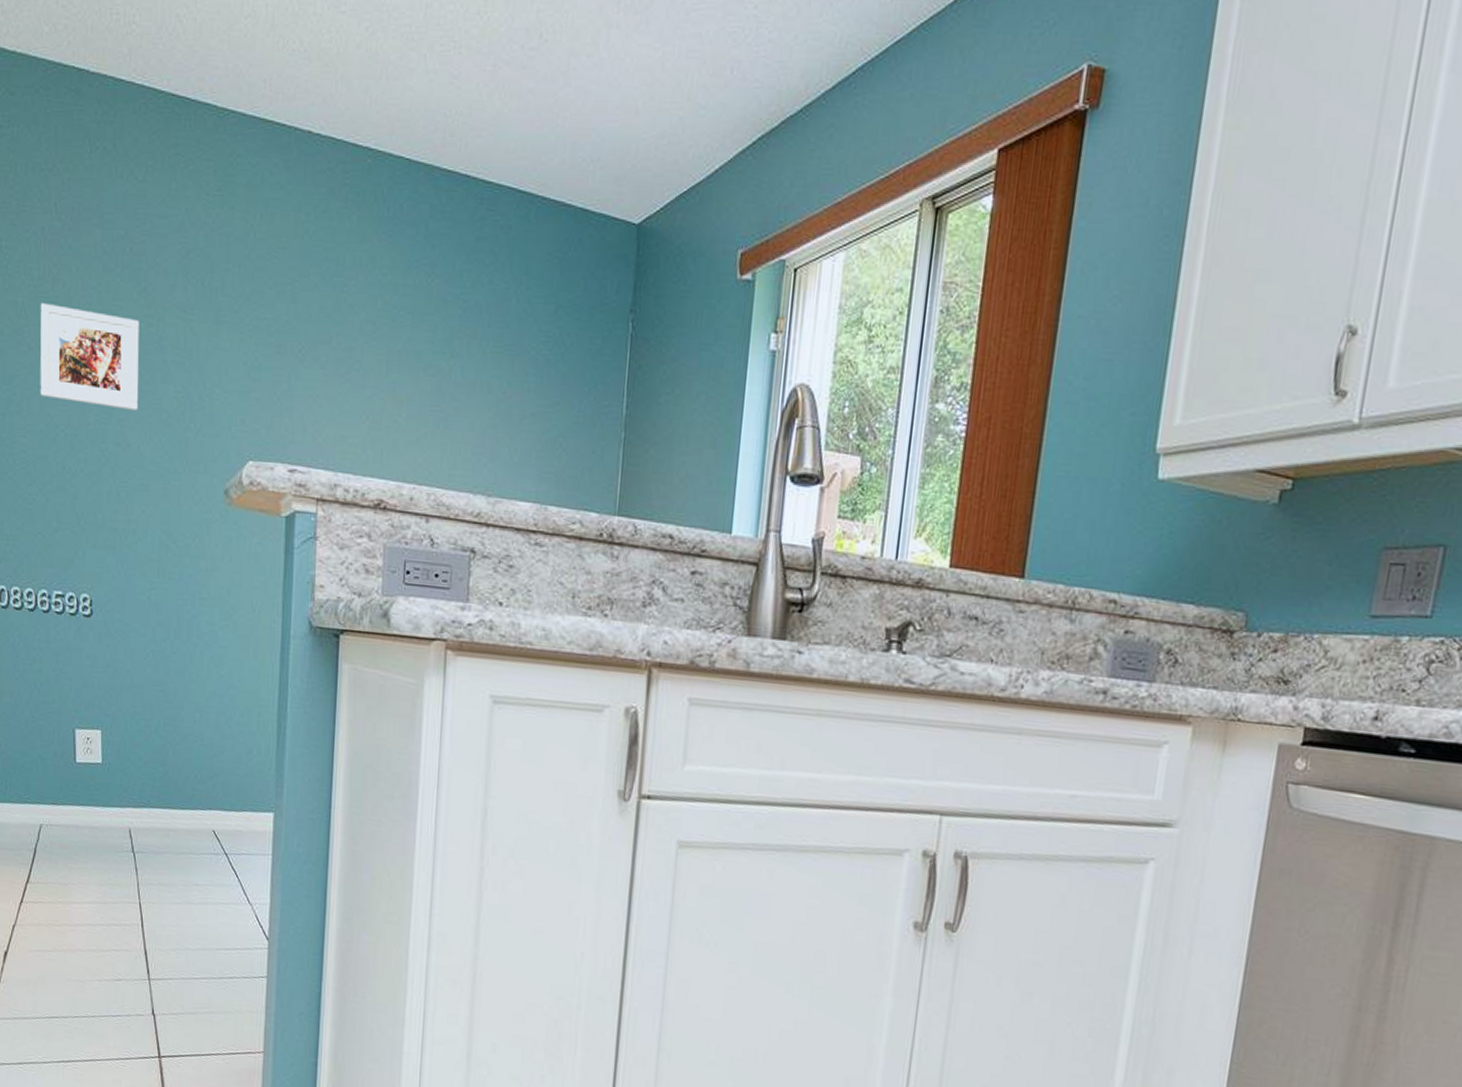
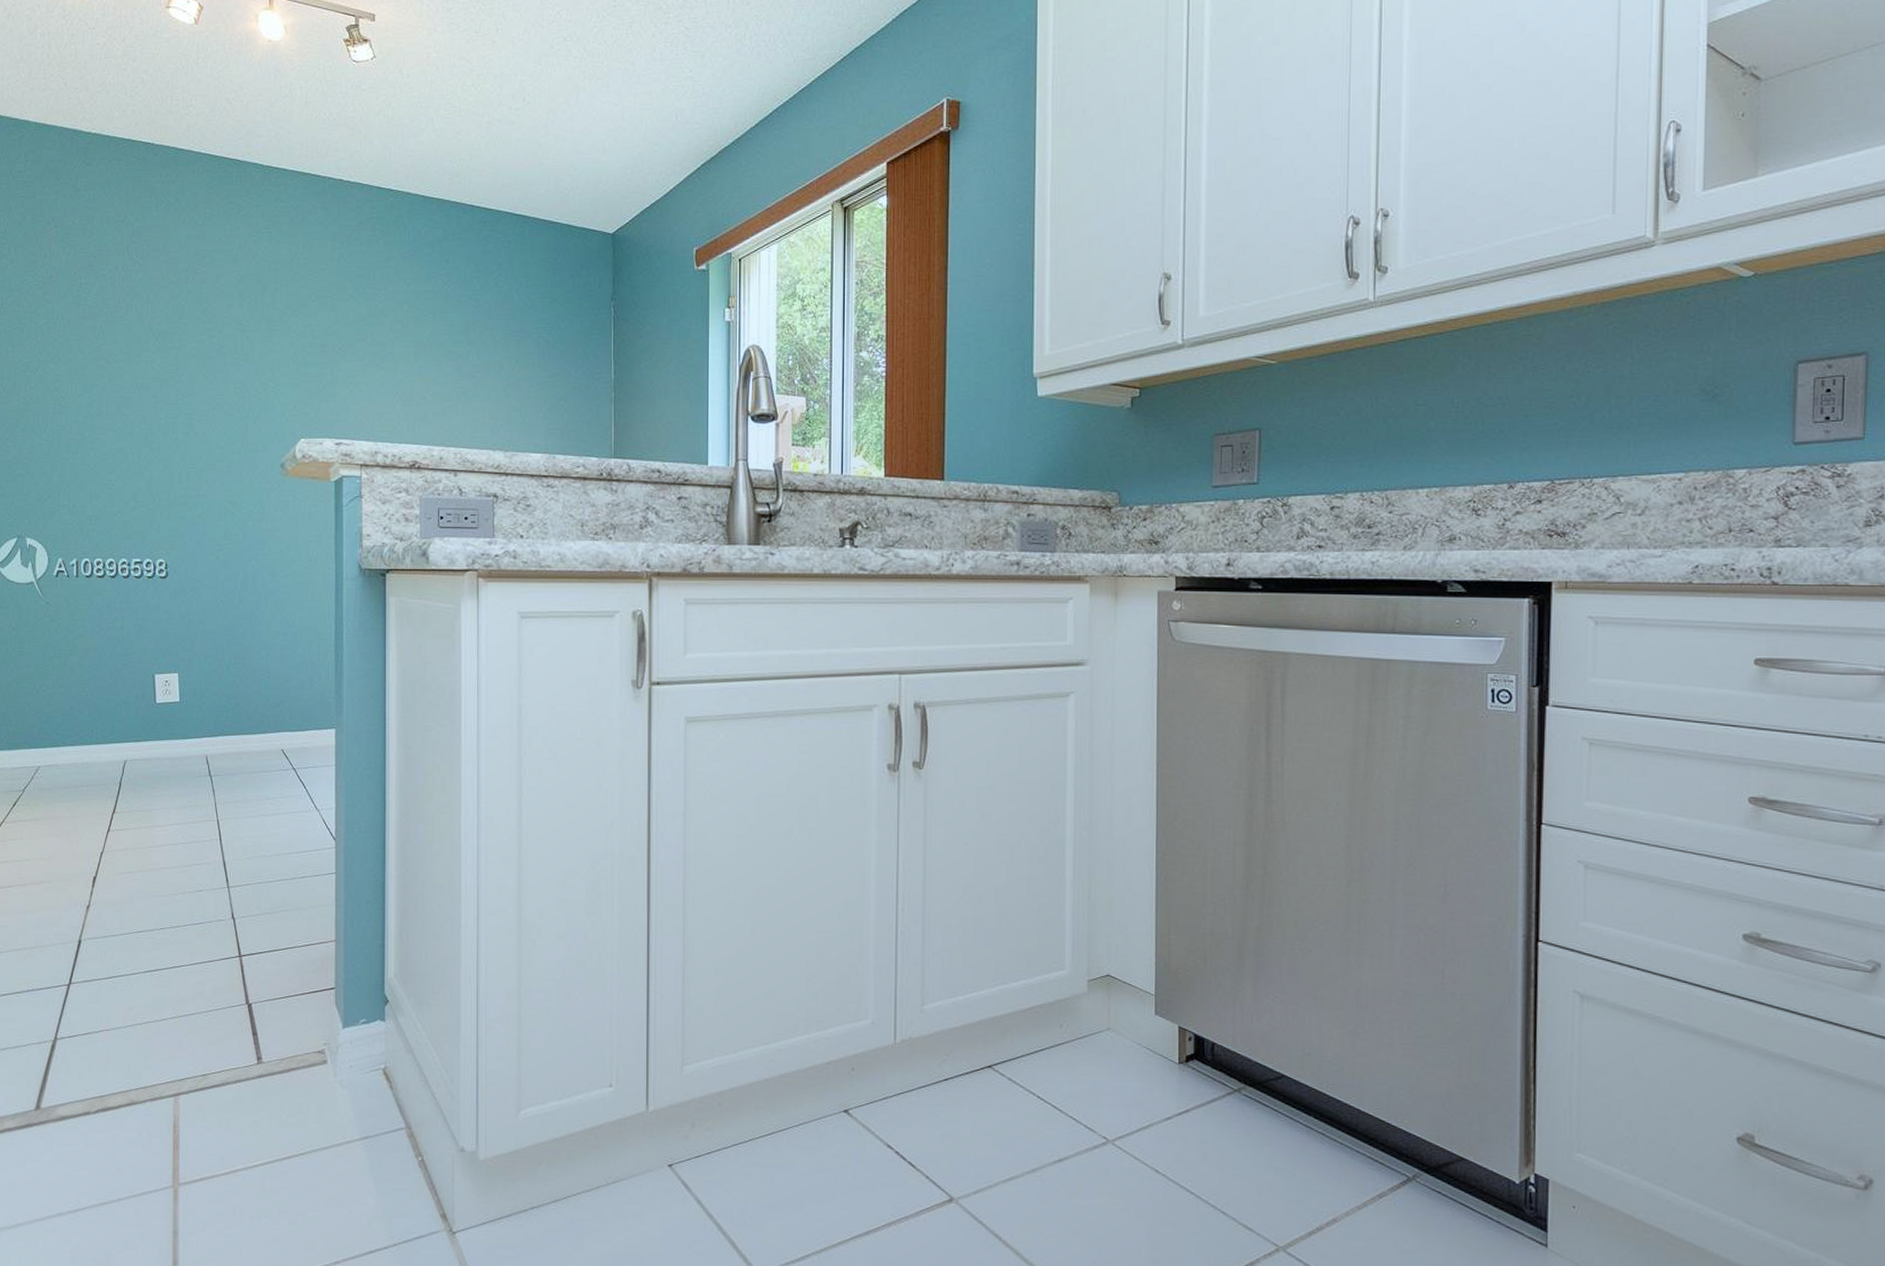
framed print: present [40,302,140,411] -> none [116,325,204,406]

